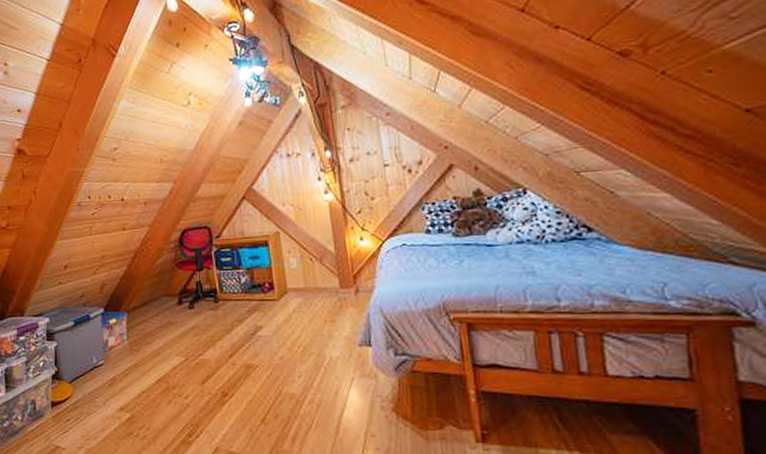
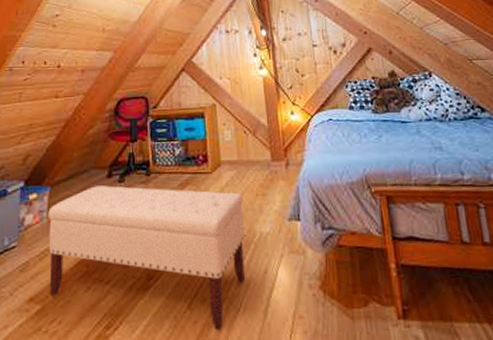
bench: none [127,312,316,443] -> present [48,185,246,331]

